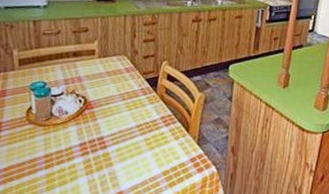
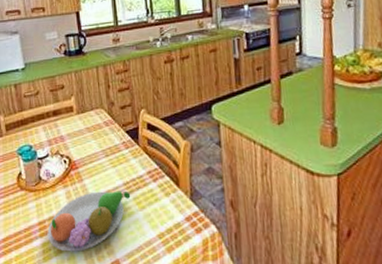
fruit bowl: none [53,131,142,183] -> present [47,190,131,252]

